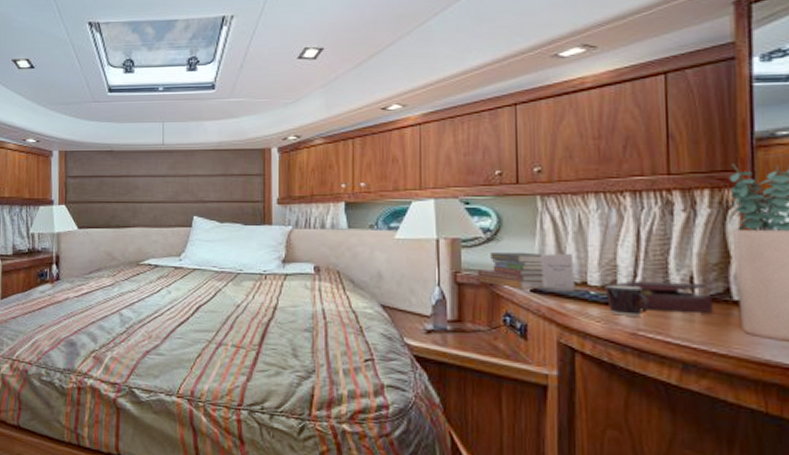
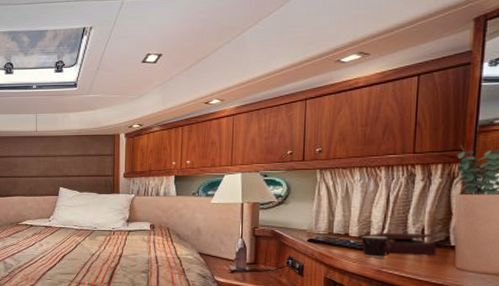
books: present [477,251,544,290] -> none [270,212,318,240]
book: present [540,254,575,293] -> none [316,213,341,242]

